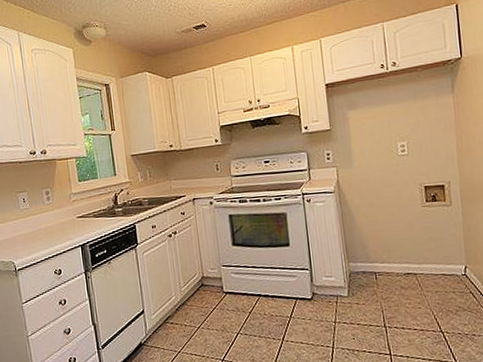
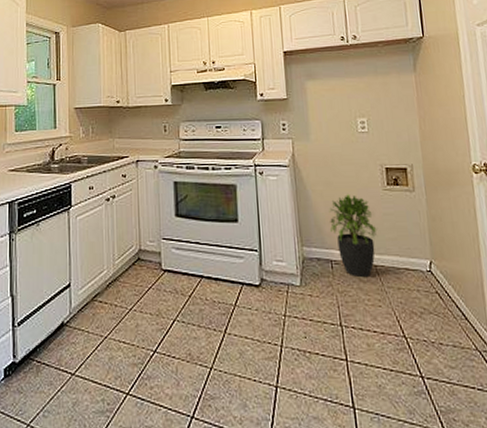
potted plant: none [372,213,417,285] -> present [329,194,377,278]

